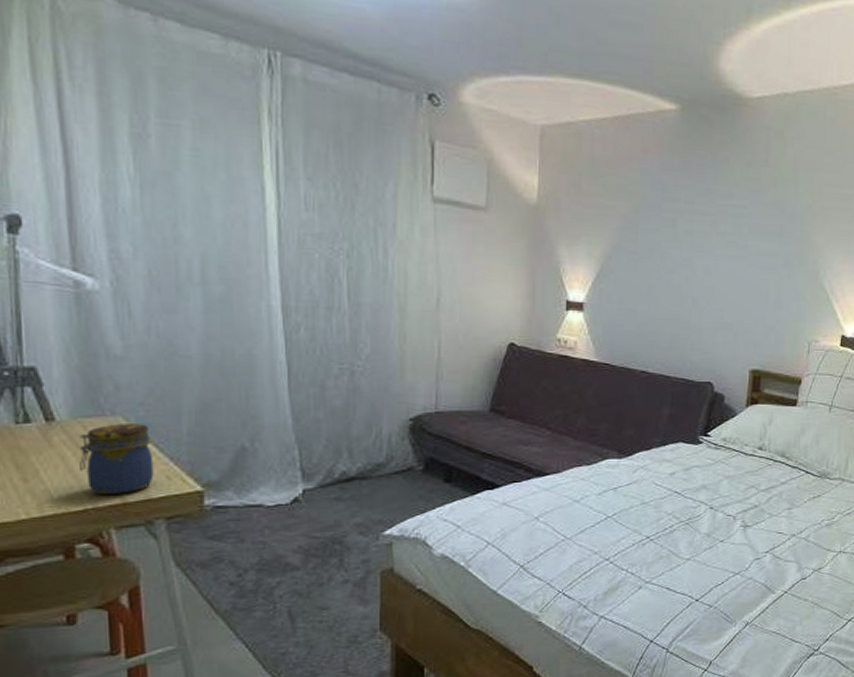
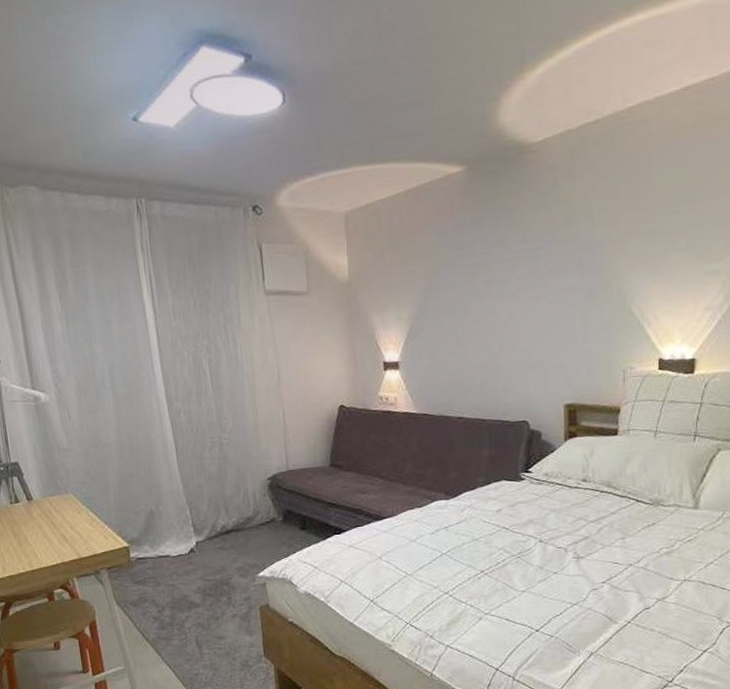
jar: present [79,424,154,494] -> none [48,498,97,552]

